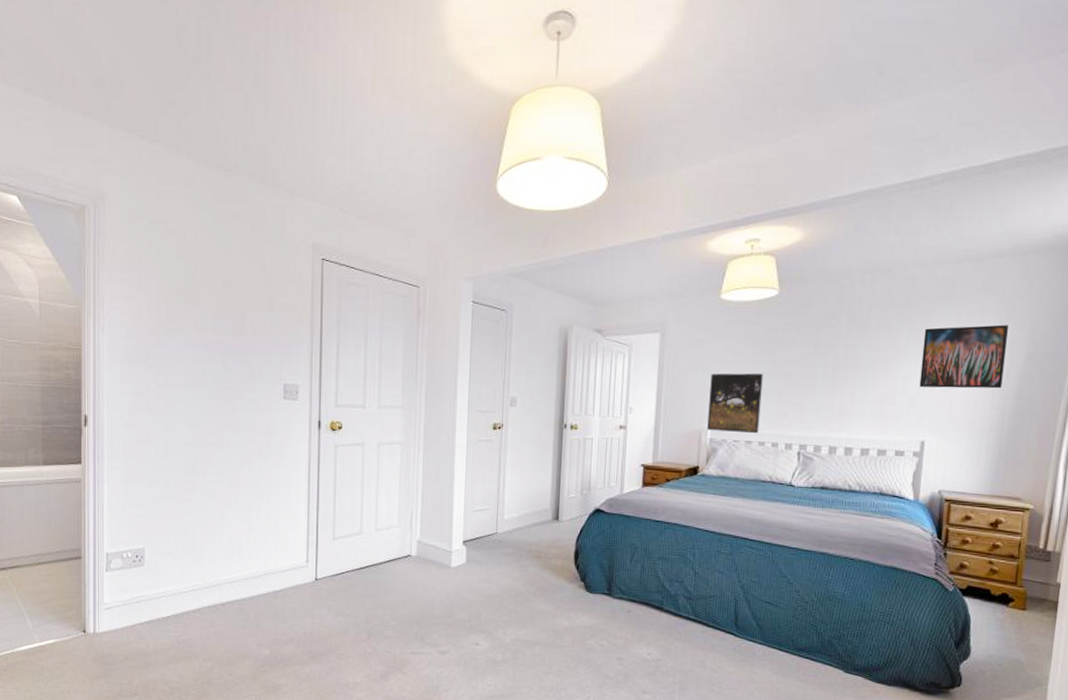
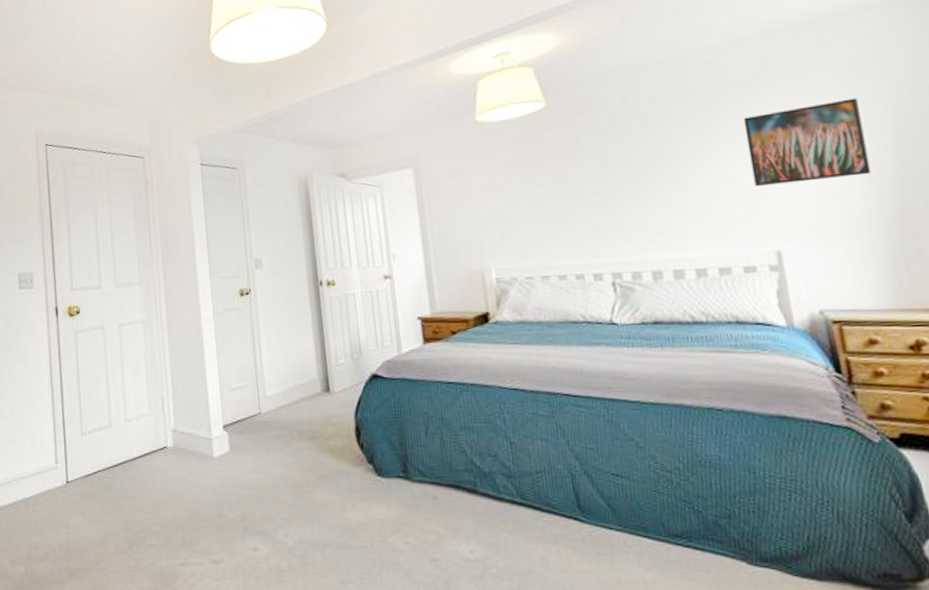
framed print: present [707,373,763,434] -> none [482,196,556,270]

